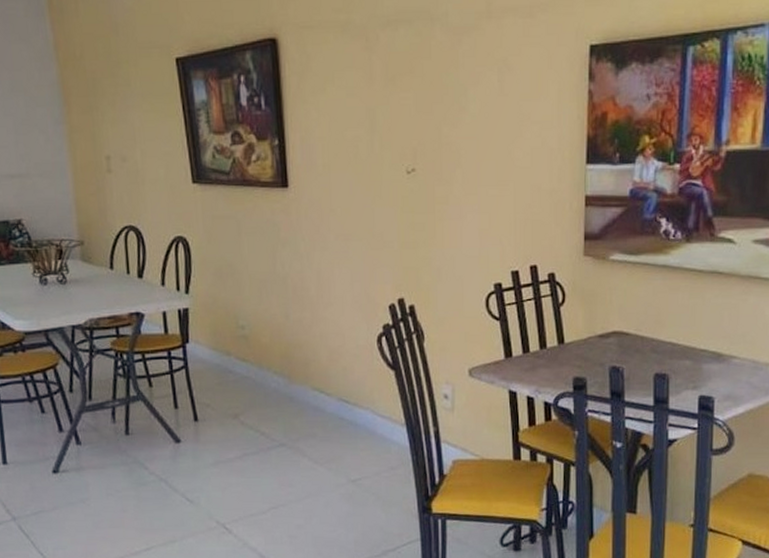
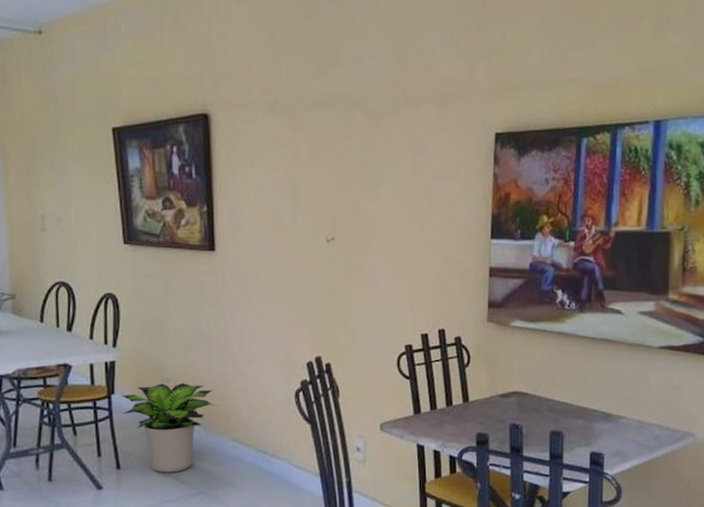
potted plant: none [196,329,298,424] -> present [122,382,220,473]

